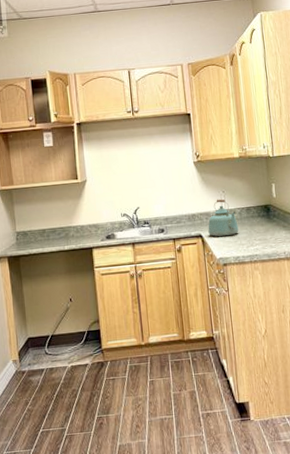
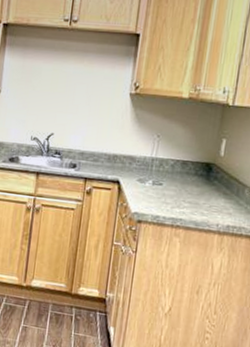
kettle: present [208,199,239,237] -> none [128,143,168,190]

